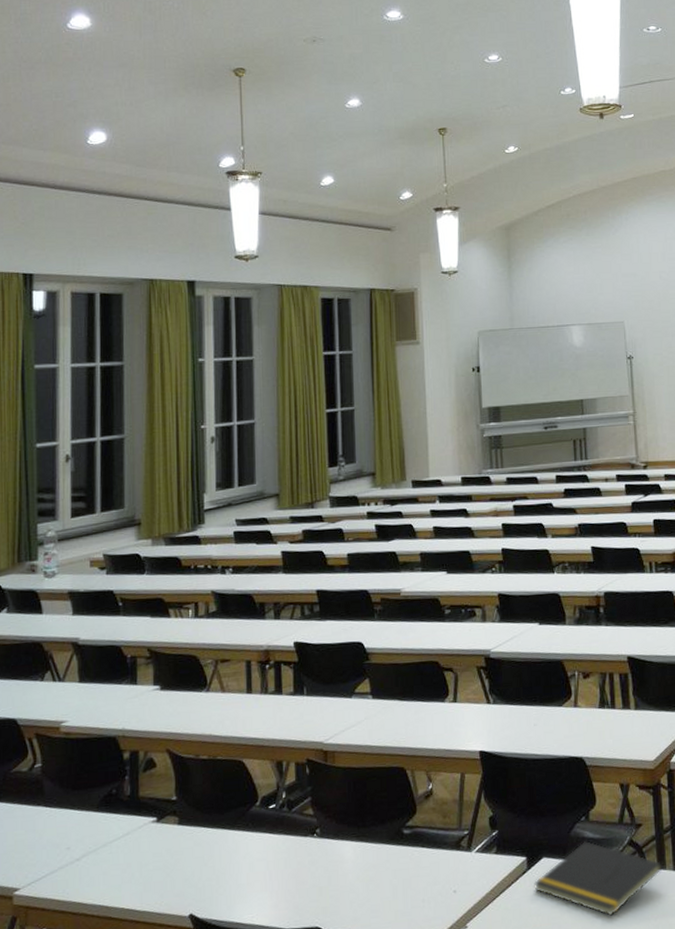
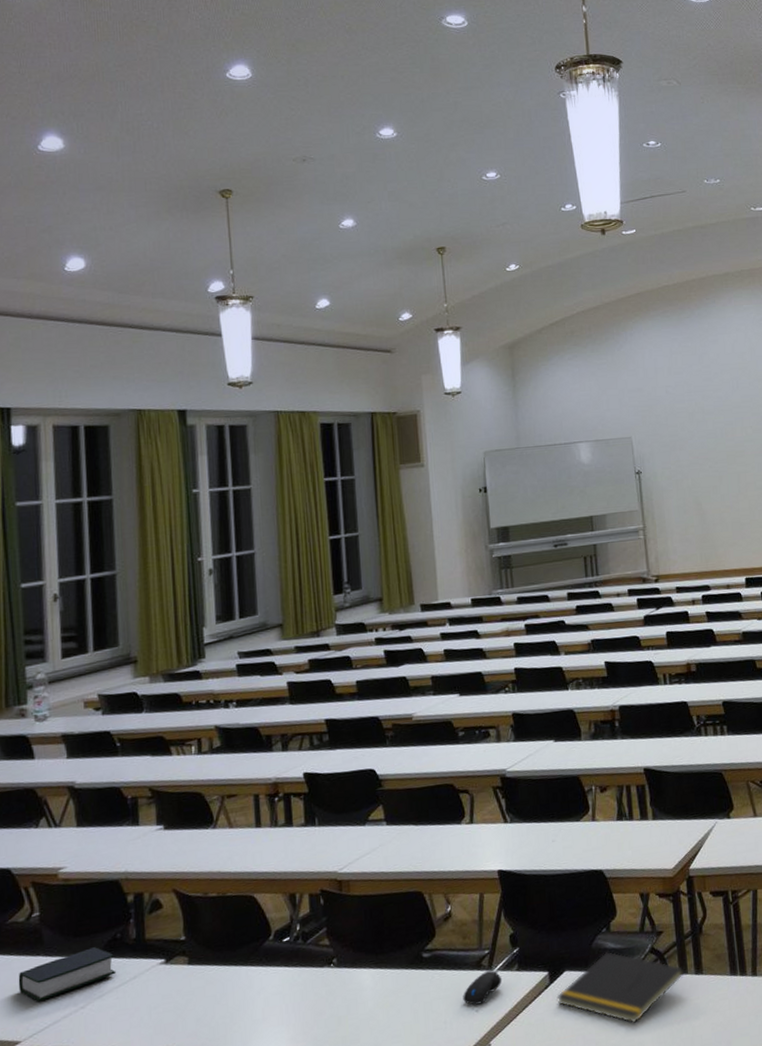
book: none [19,801,111,850] -> present [18,947,117,1001]
computer mouse: none [441,851,481,886] -> present [463,970,503,1005]

